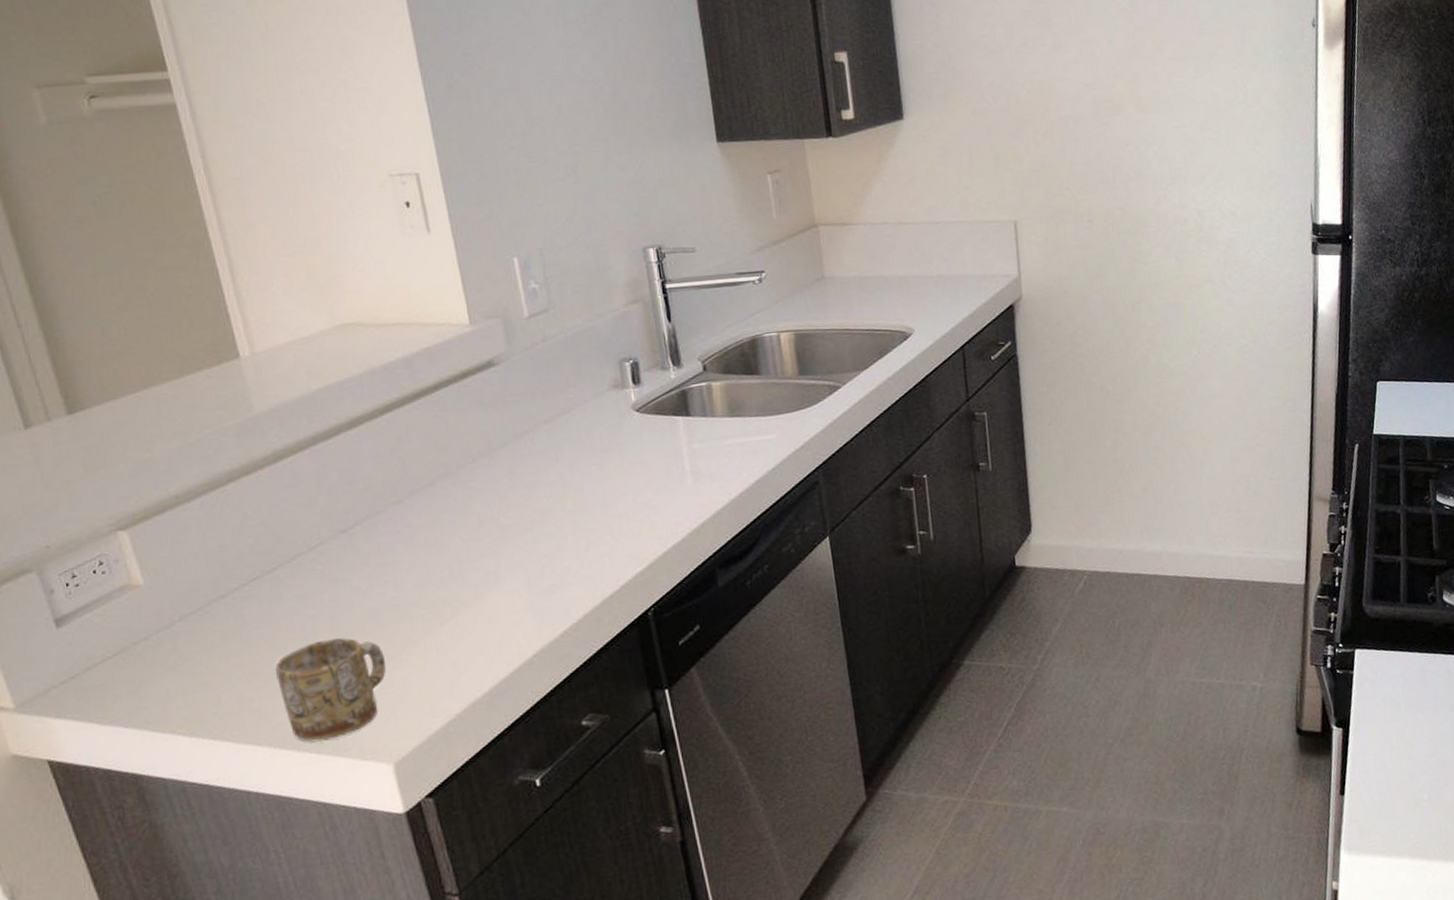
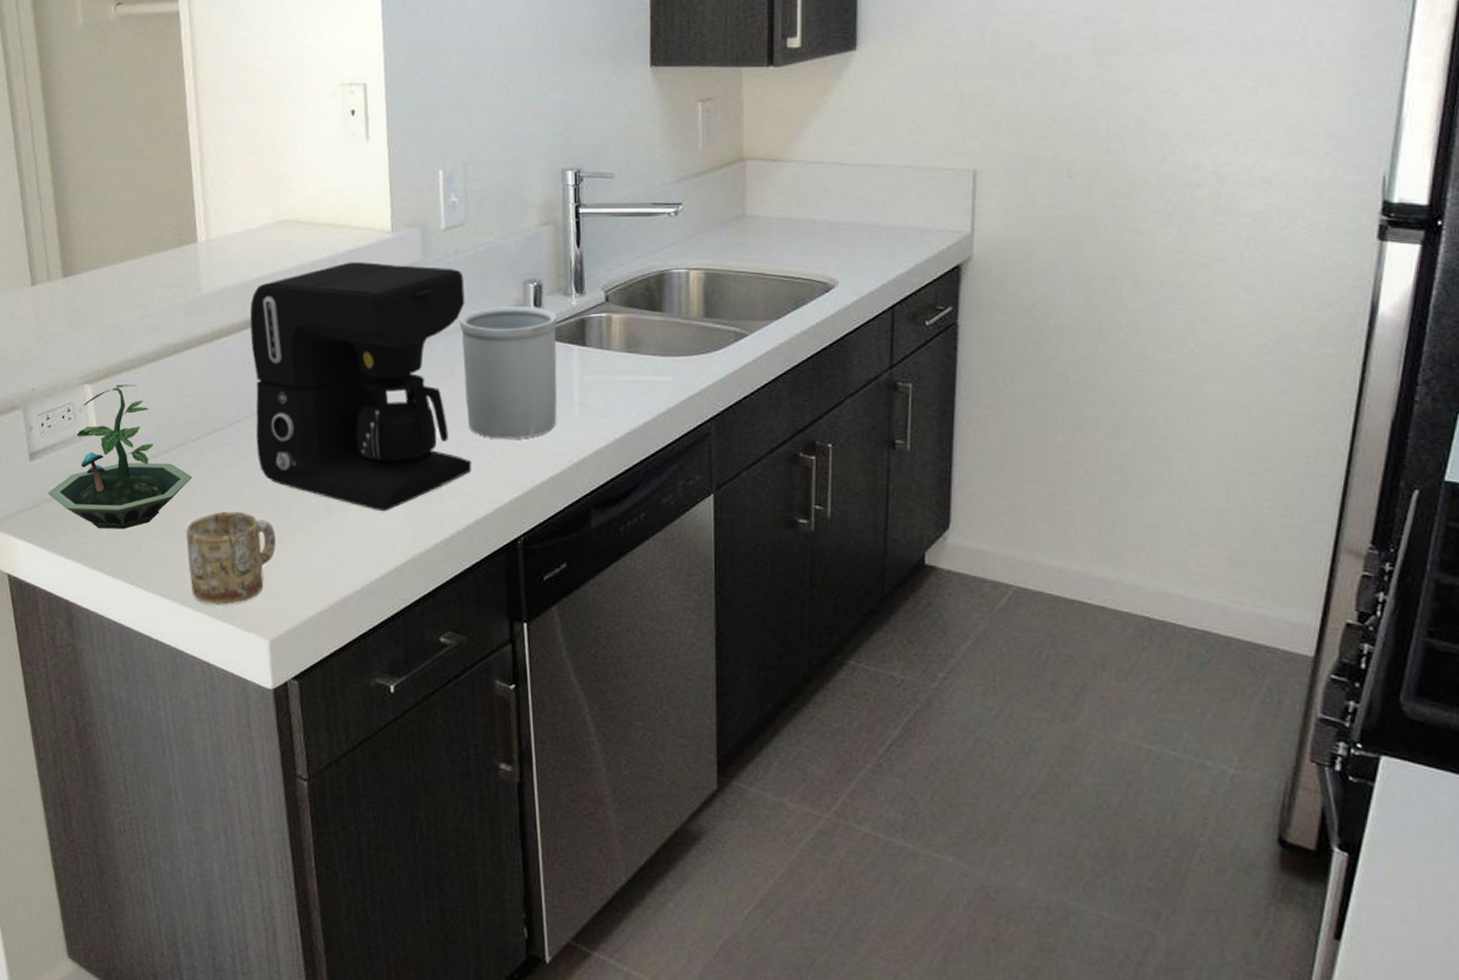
terrarium: none [87,523,275,687] -> present [47,384,193,530]
coffee maker: none [317,355,592,610] -> present [250,262,472,511]
utensil holder: none [557,384,671,518] -> present [459,306,557,439]

